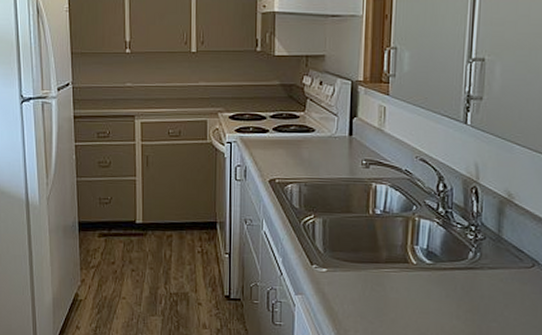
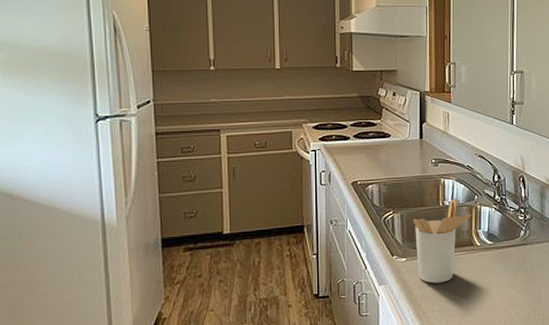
utensil holder: none [336,207,407,301] -> present [412,199,471,284]

